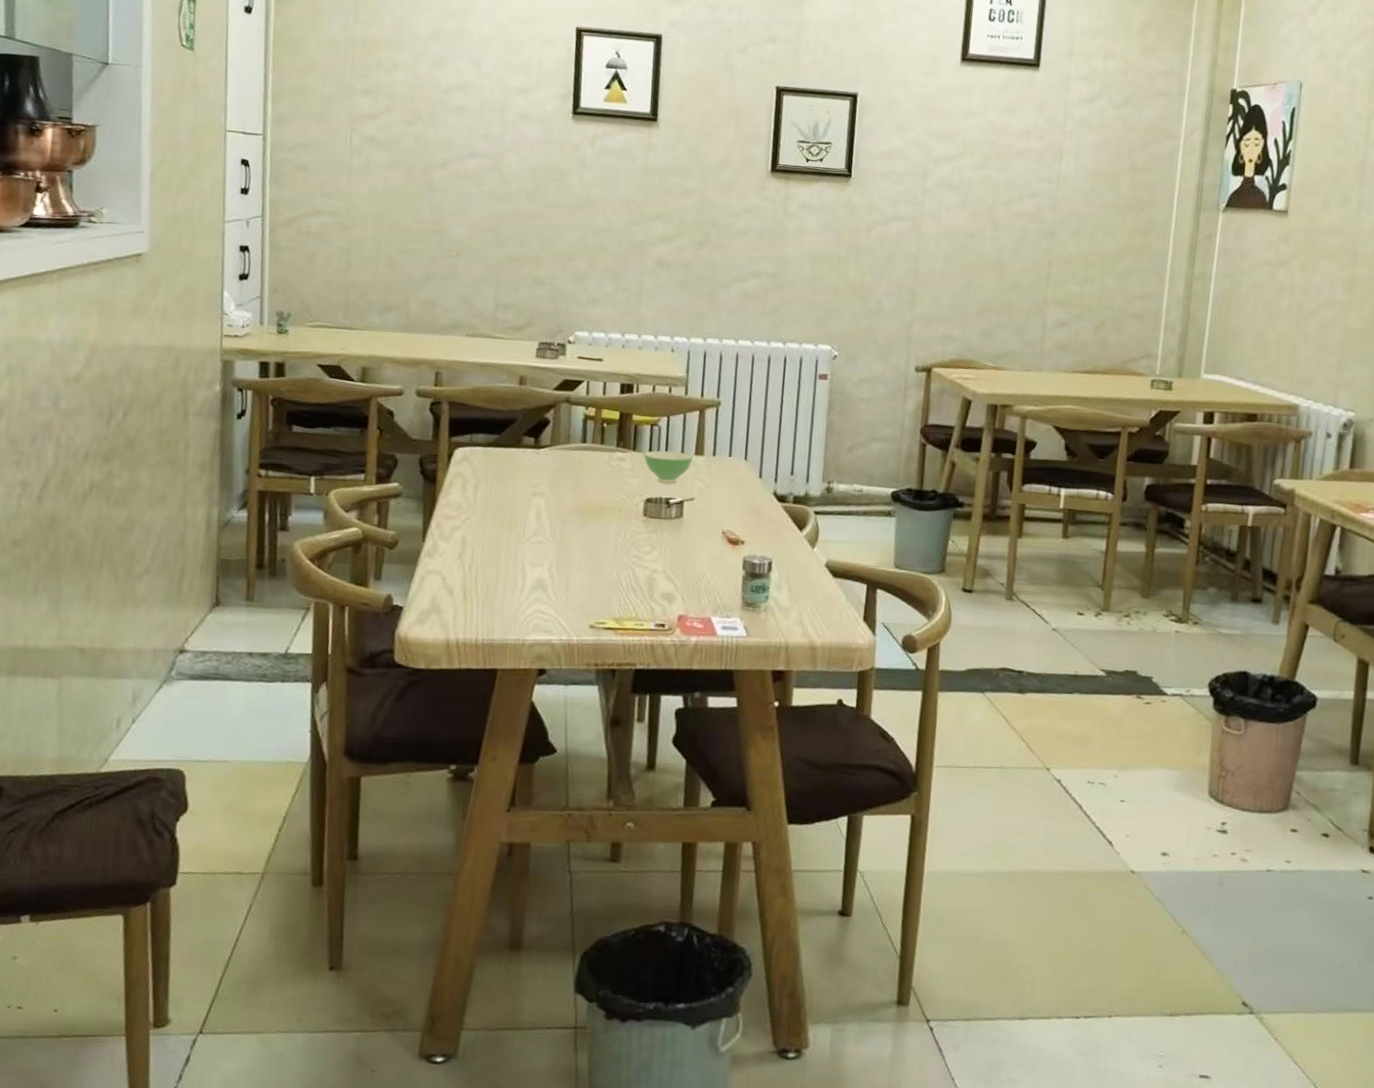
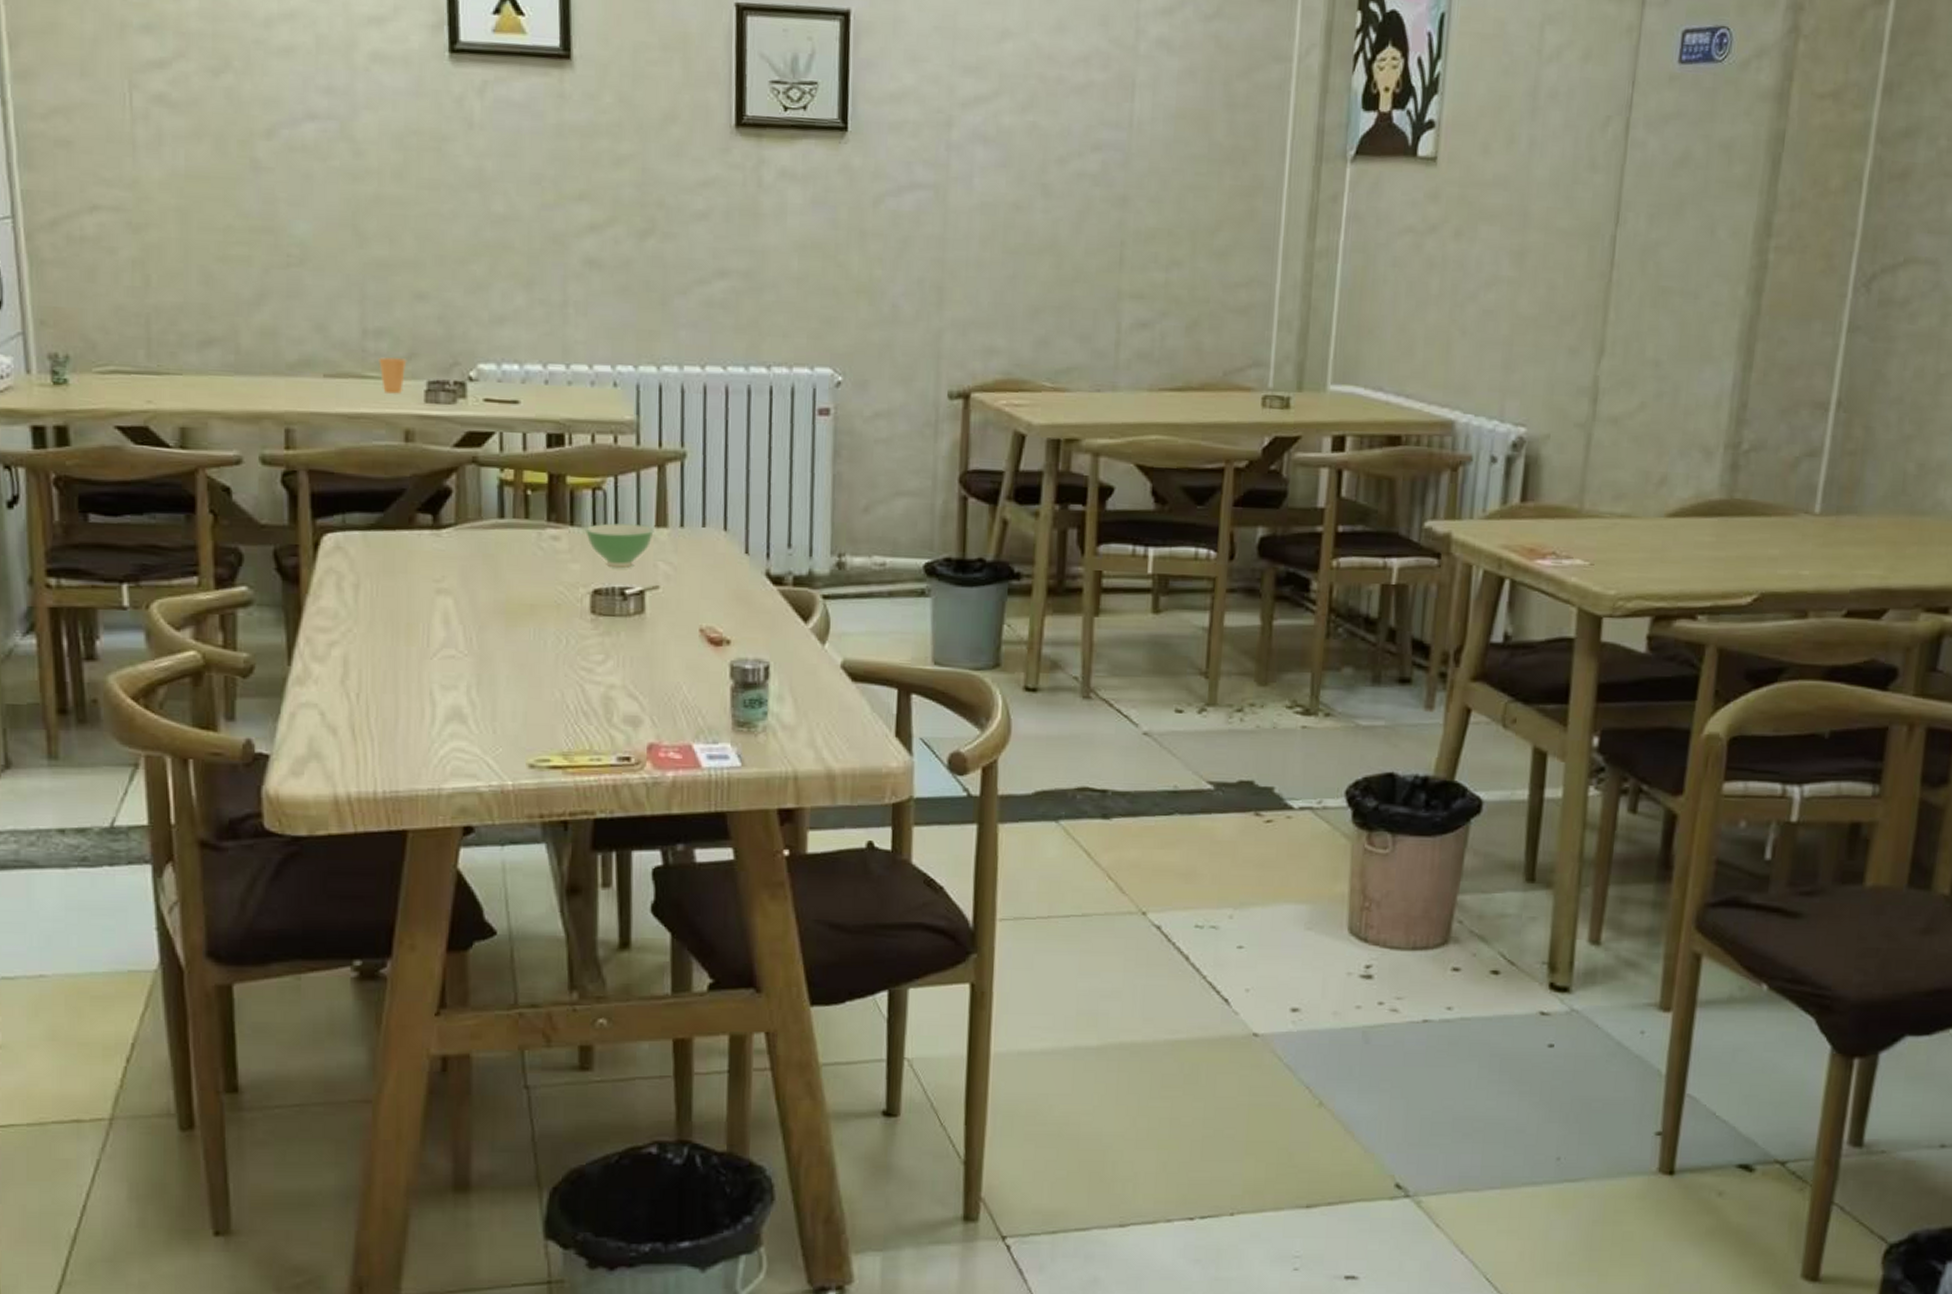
cup: none [505,324,526,351] -> present [379,357,407,394]

